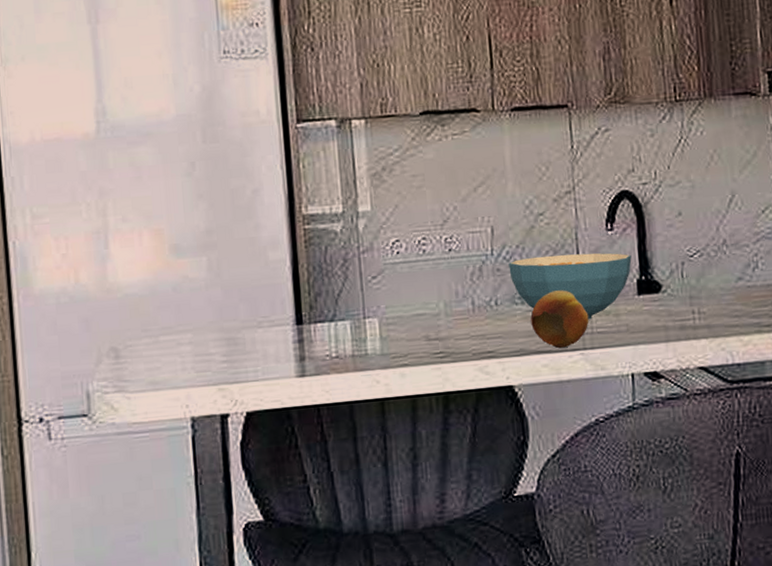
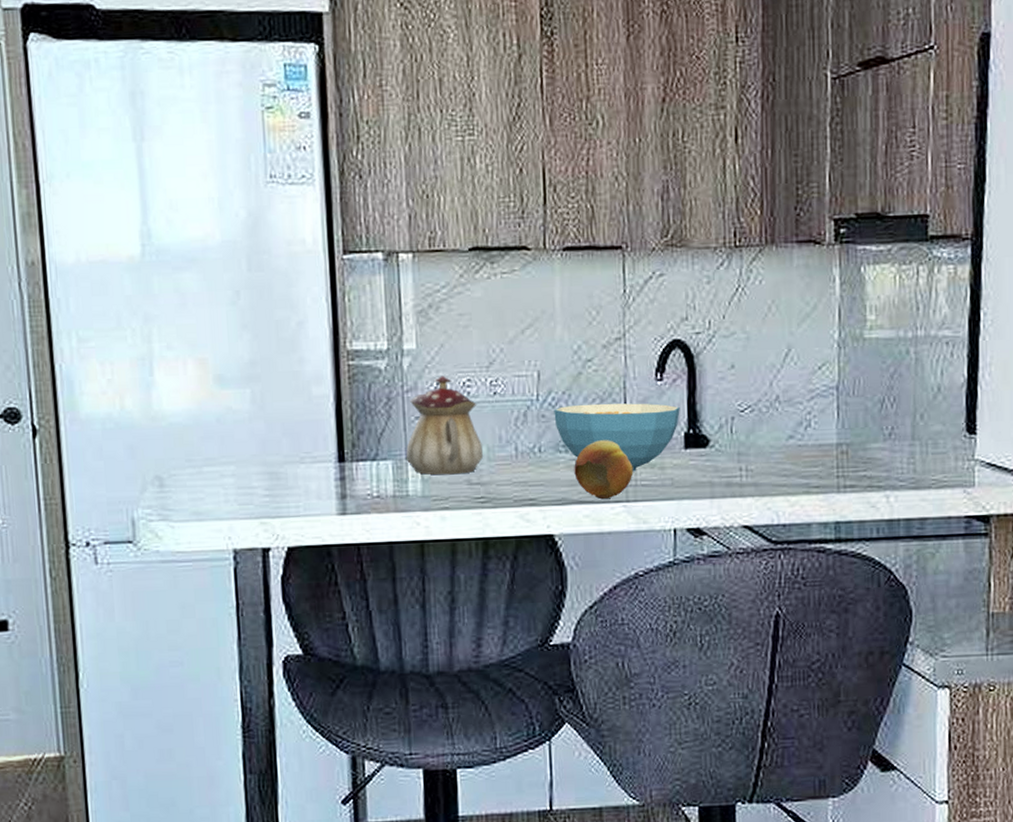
teapot: none [363,235,441,333] -> present [405,376,484,475]

